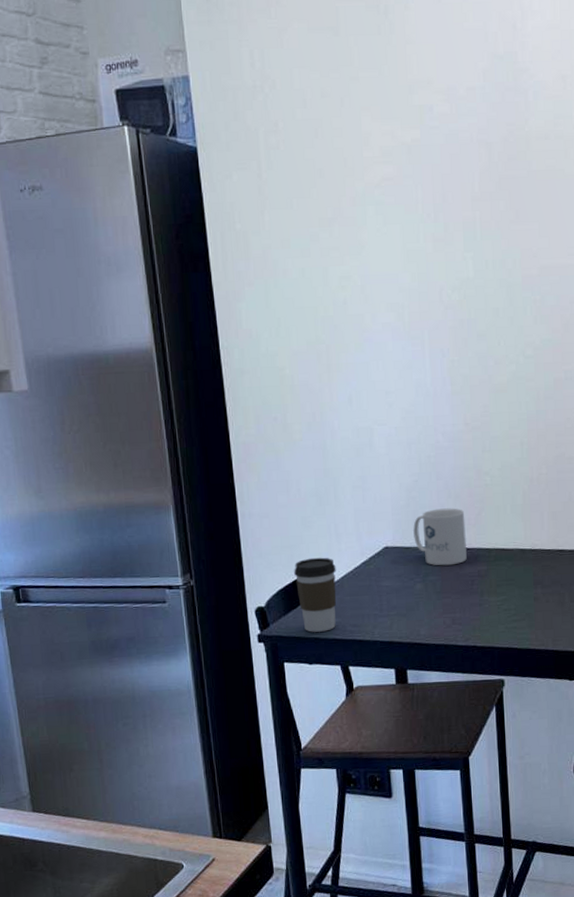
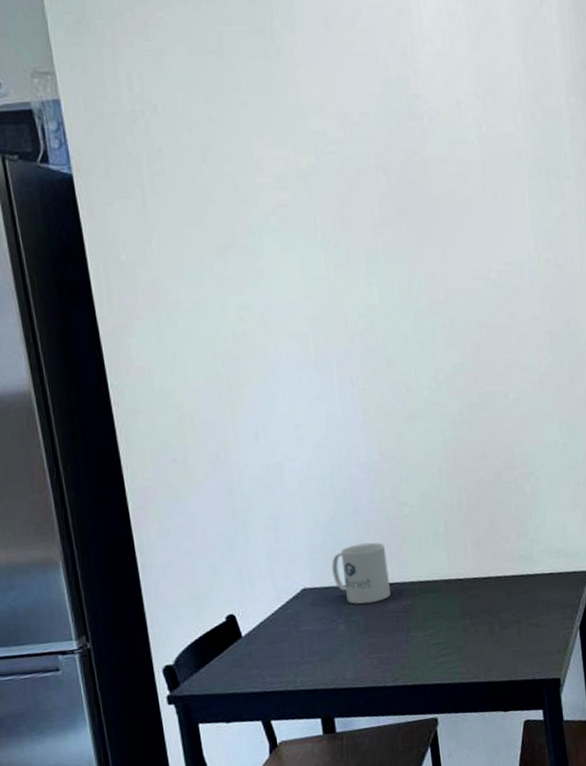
coffee cup: present [294,557,337,632] -> none [204,605,254,688]

